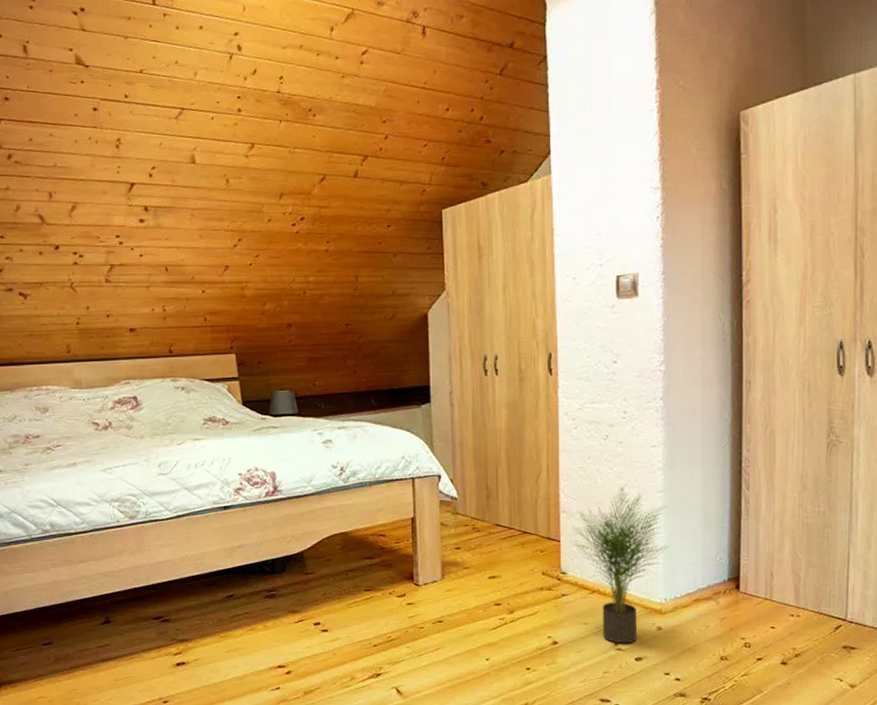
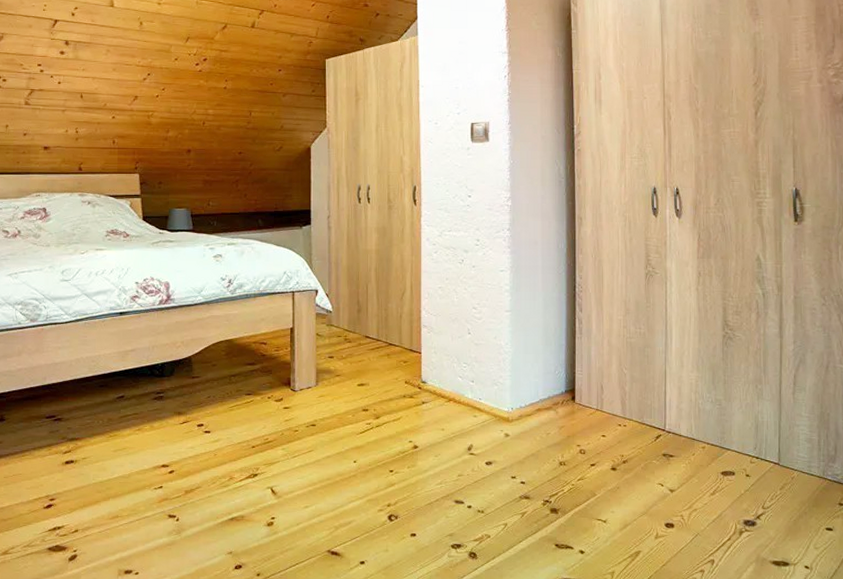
potted plant: present [571,485,670,644] -> none [431,304,516,449]

